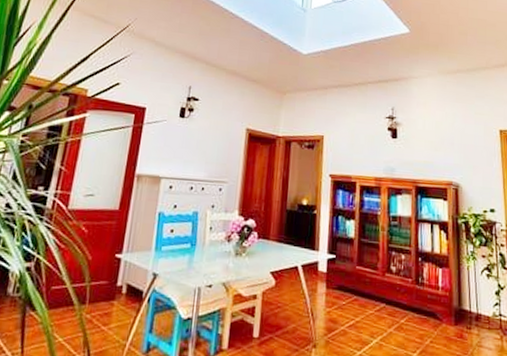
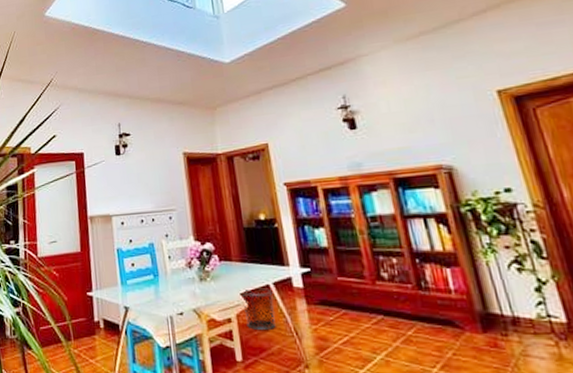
waste bin: none [270,266,300,310] -> present [240,287,276,331]

